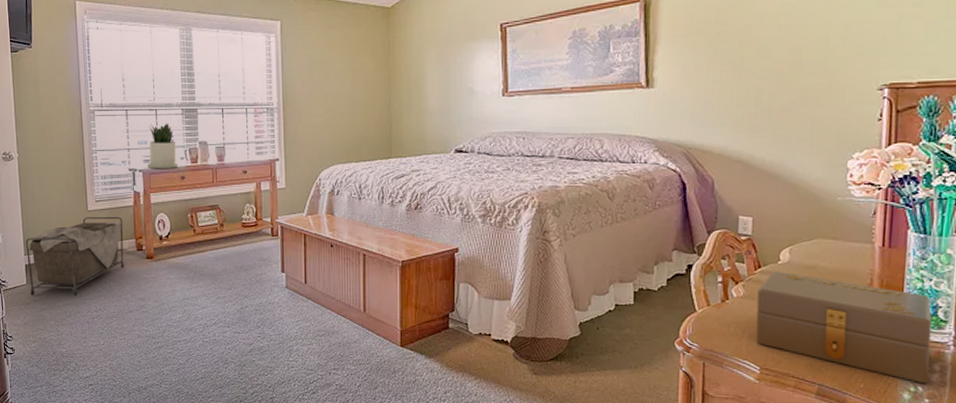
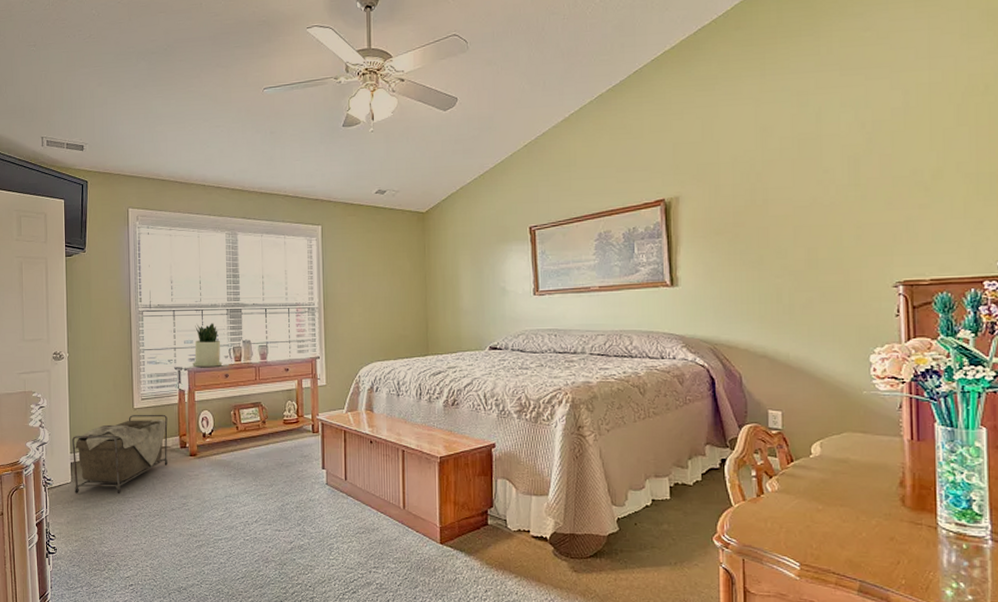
jewelry box: present [755,270,932,384] -> none [792,464,970,580]

